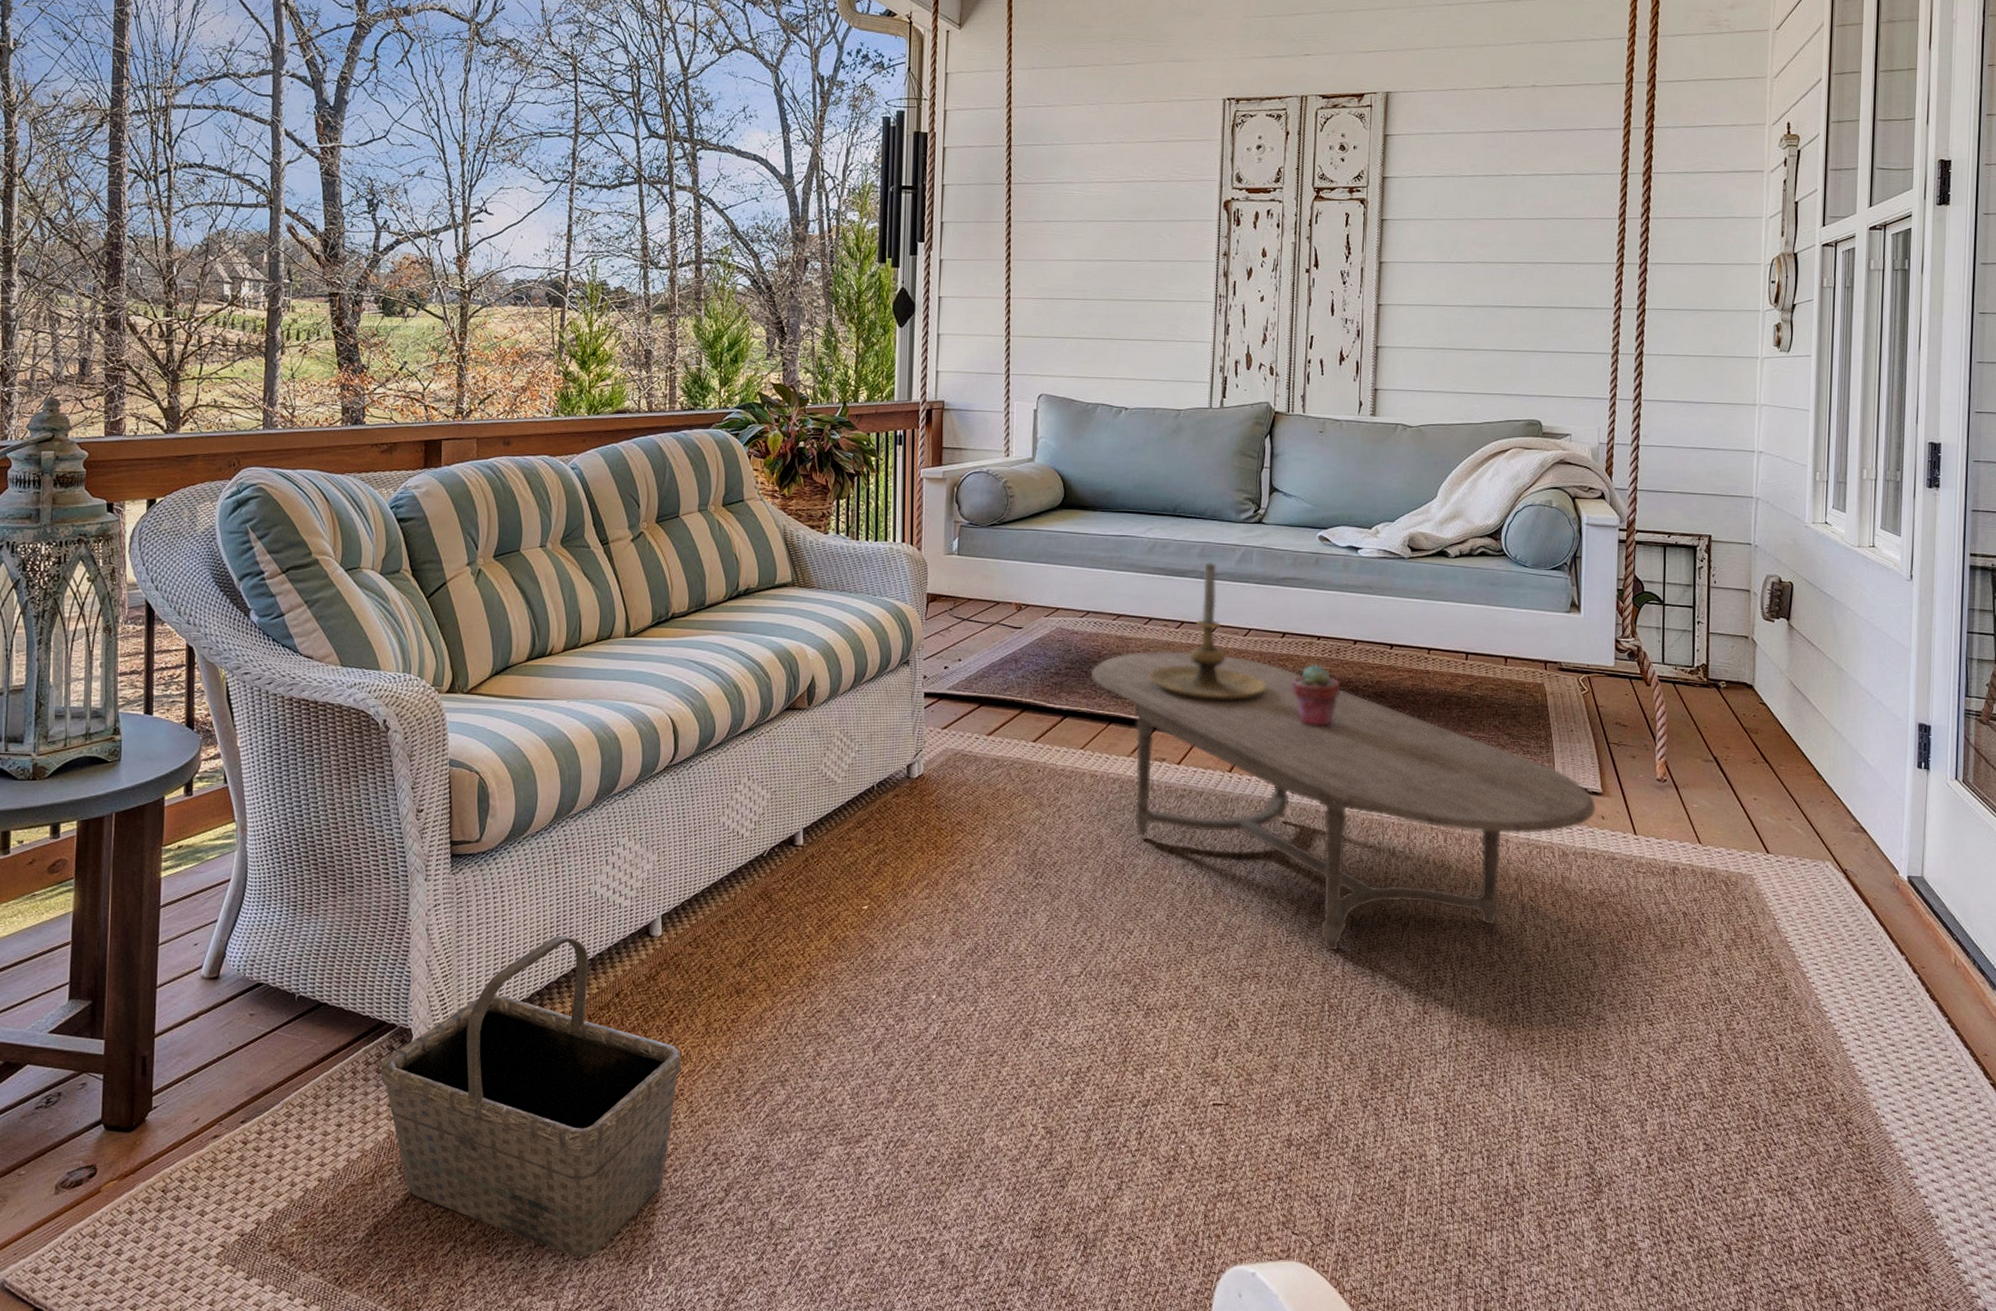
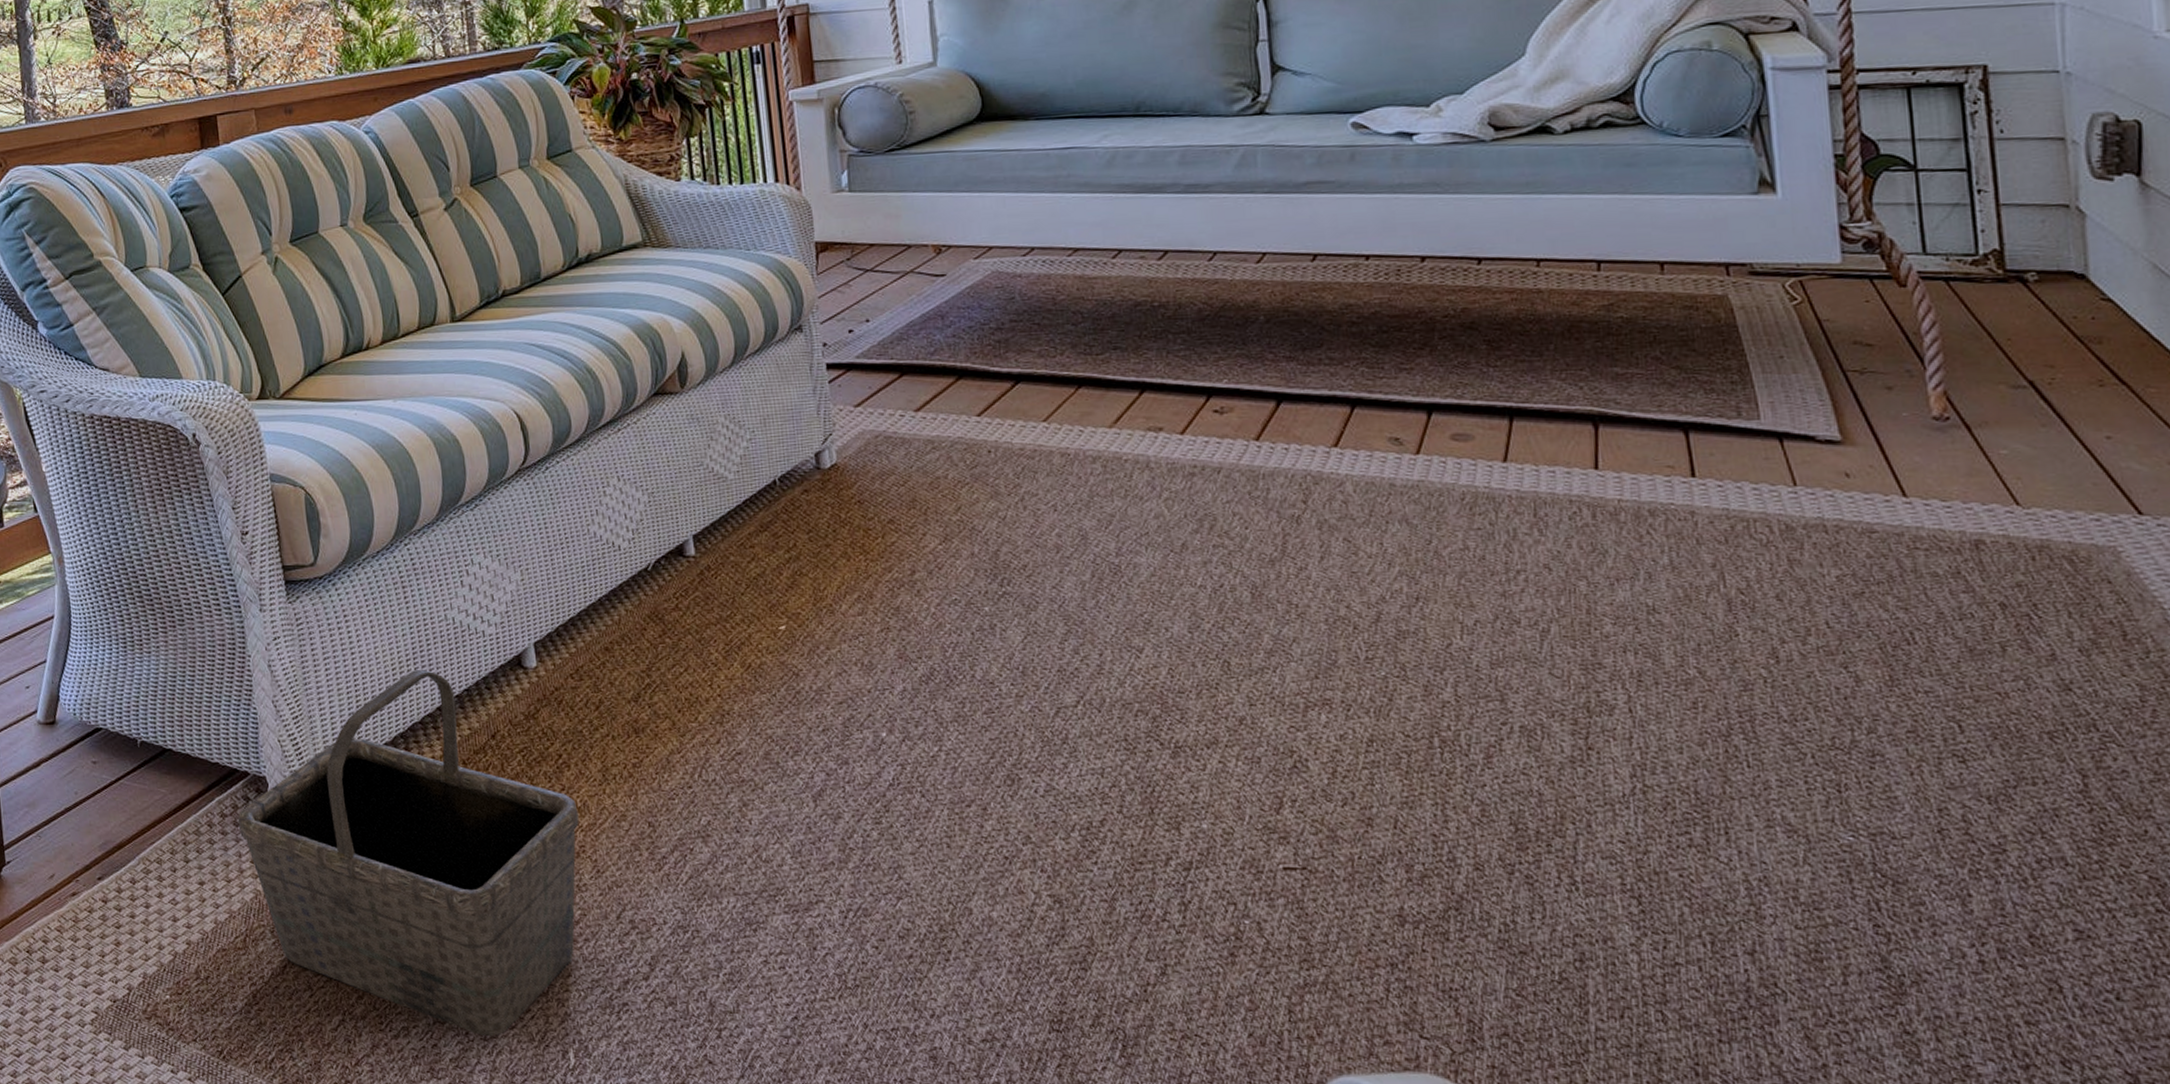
coffee table: present [1090,651,1596,951] -> none [1045,290,1834,668]
candle holder: present [1149,562,1265,701] -> none [1127,171,1296,349]
potted succulent: present [1292,664,1342,726] -> none [1334,291,1410,374]

